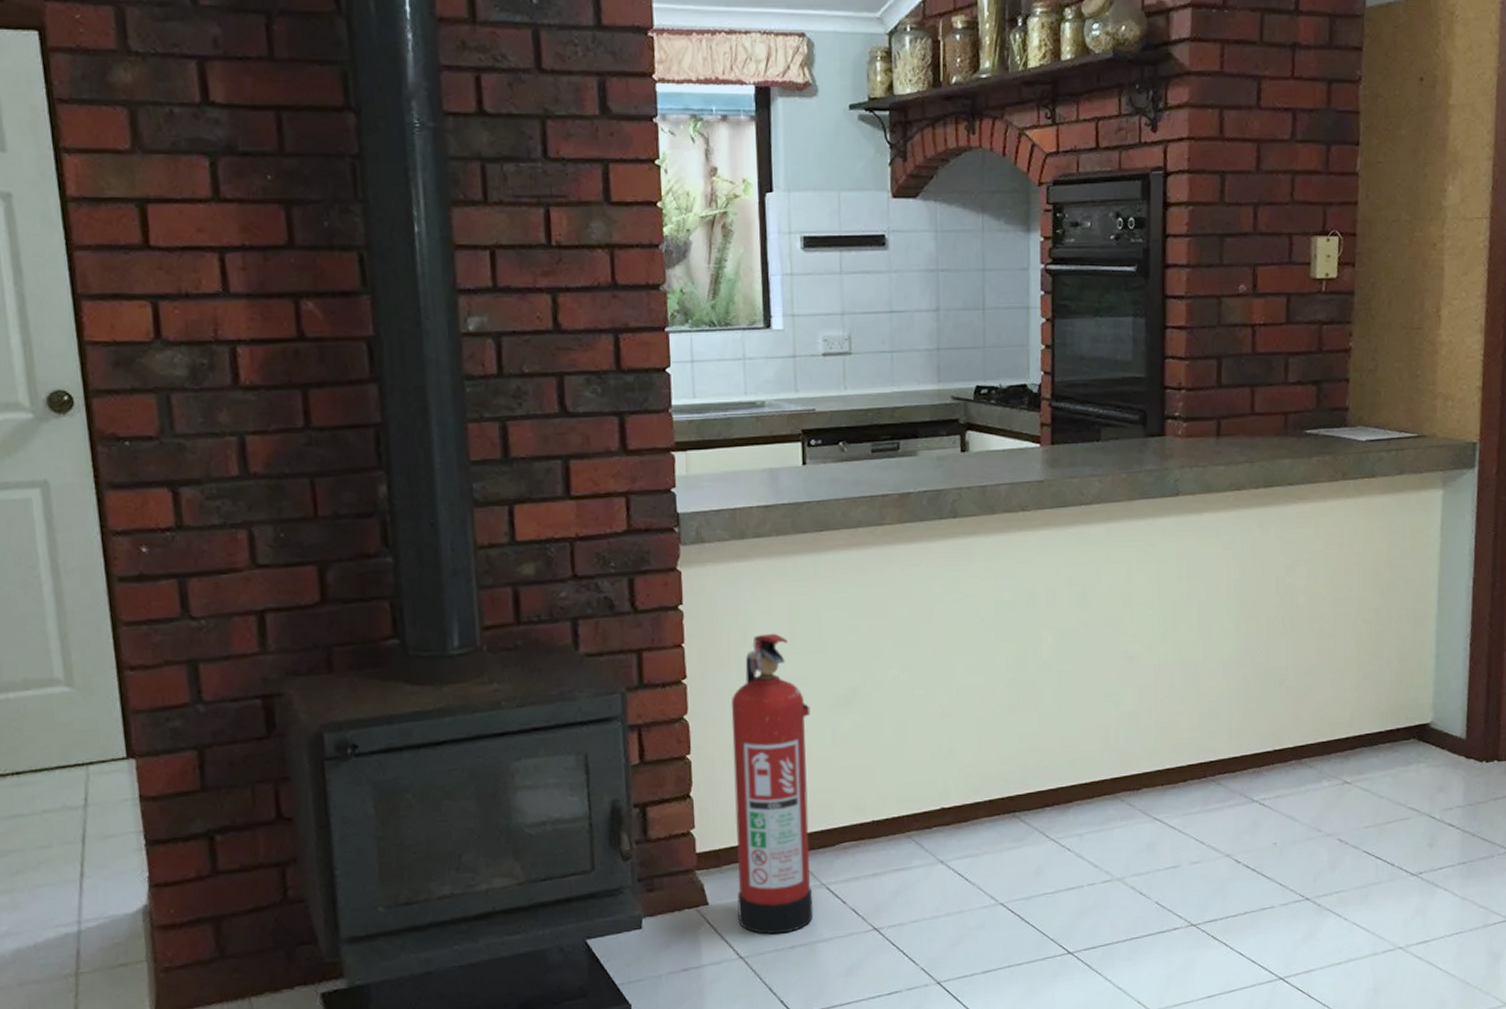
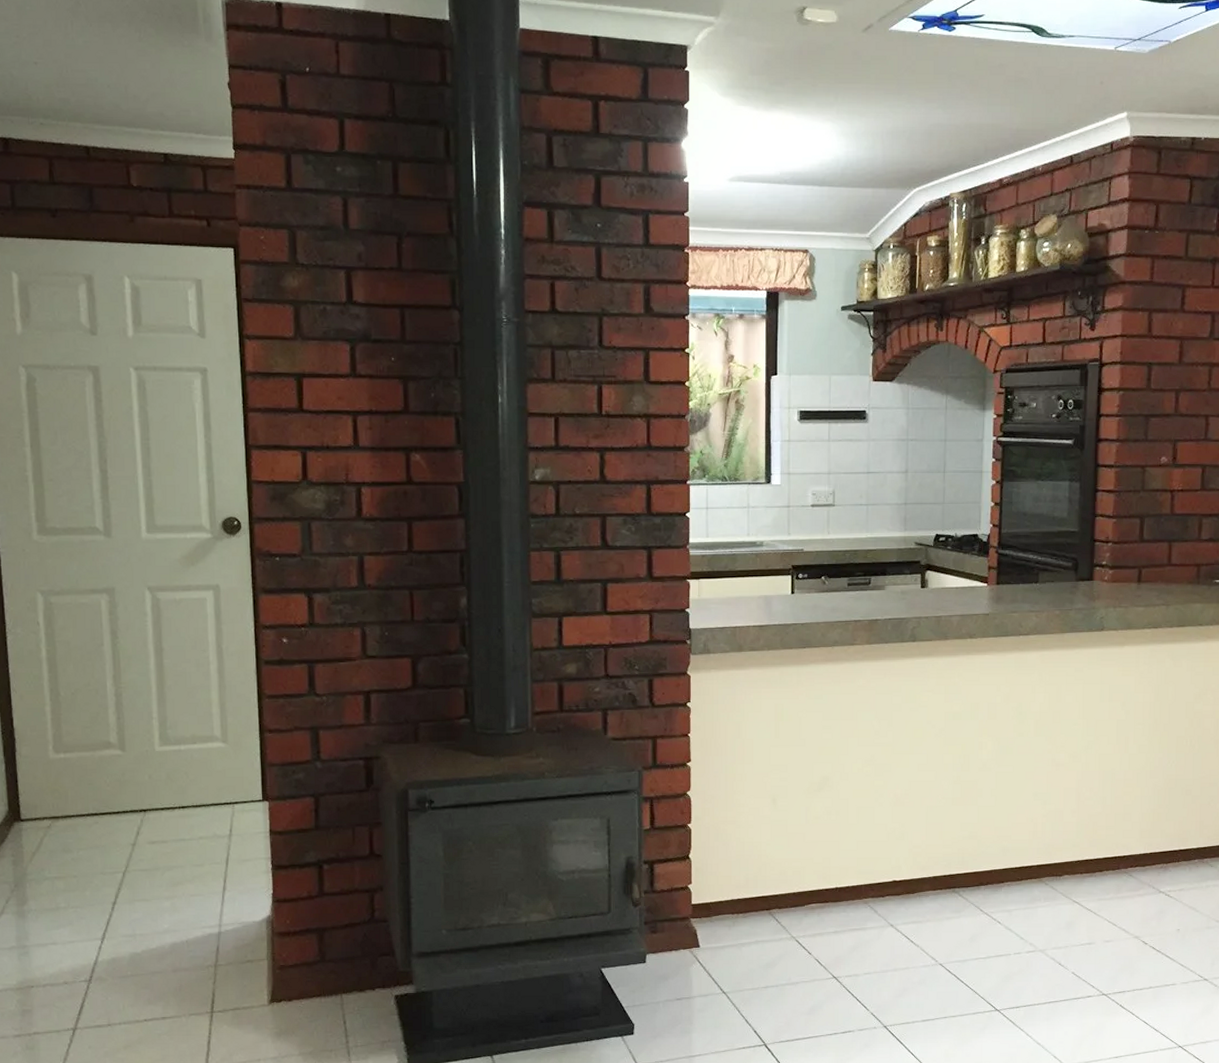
fire extinguisher: present [731,633,814,935] -> none [723,729,789,976]

